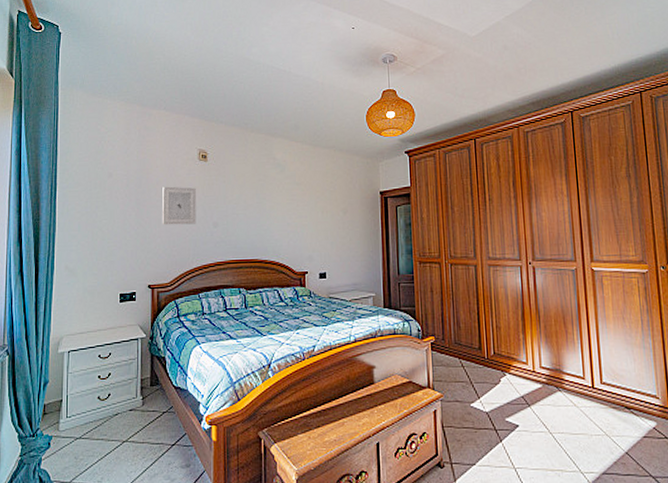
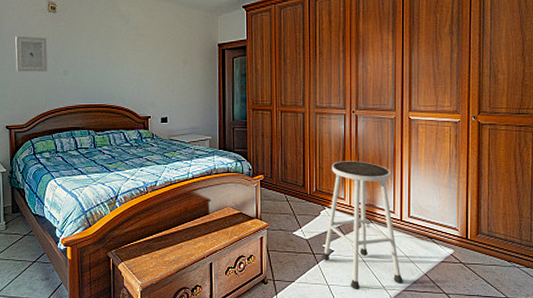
stool: none [505,318,602,474] -> present [322,161,403,290]

